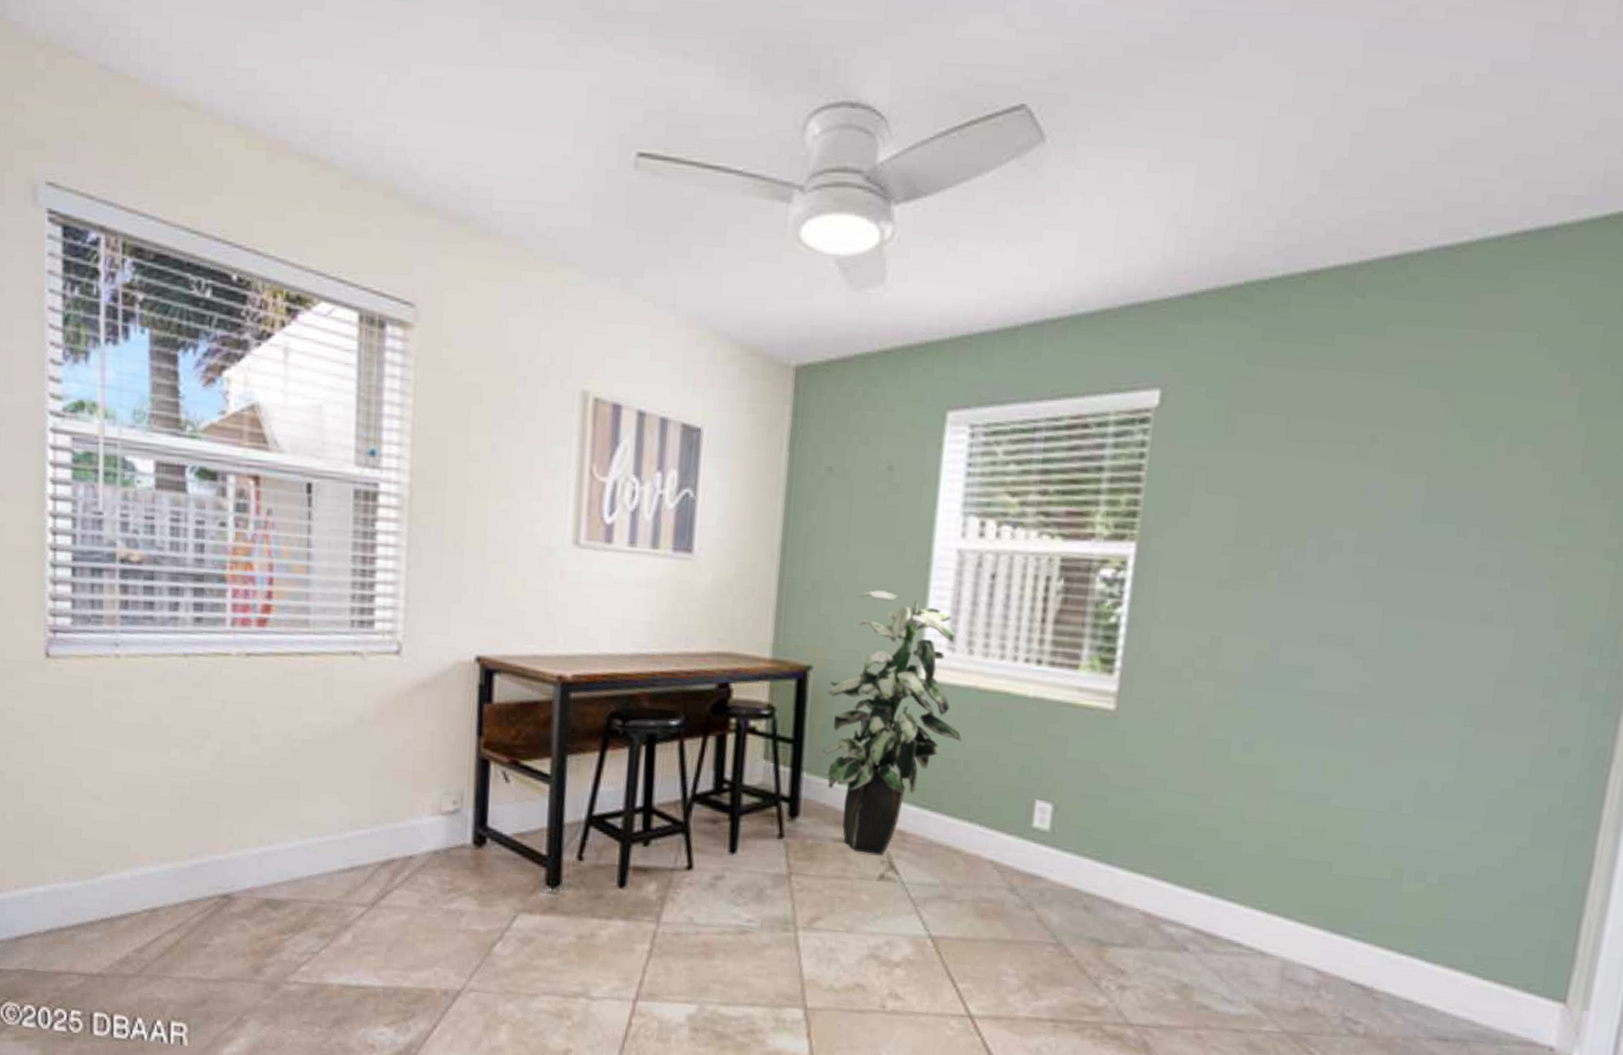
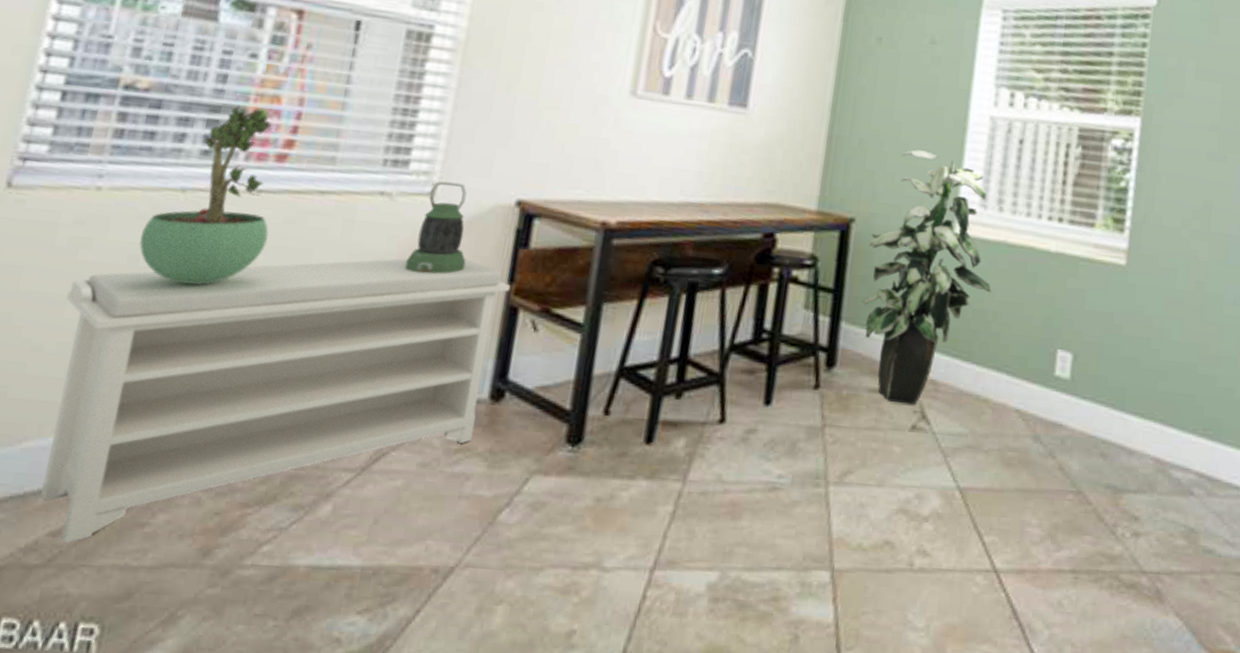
bench: none [110,714,480,958] -> present [40,258,511,543]
potted plant: none [158,573,262,742] -> present [139,105,271,285]
lantern: none [384,639,437,729] -> present [405,181,467,274]

